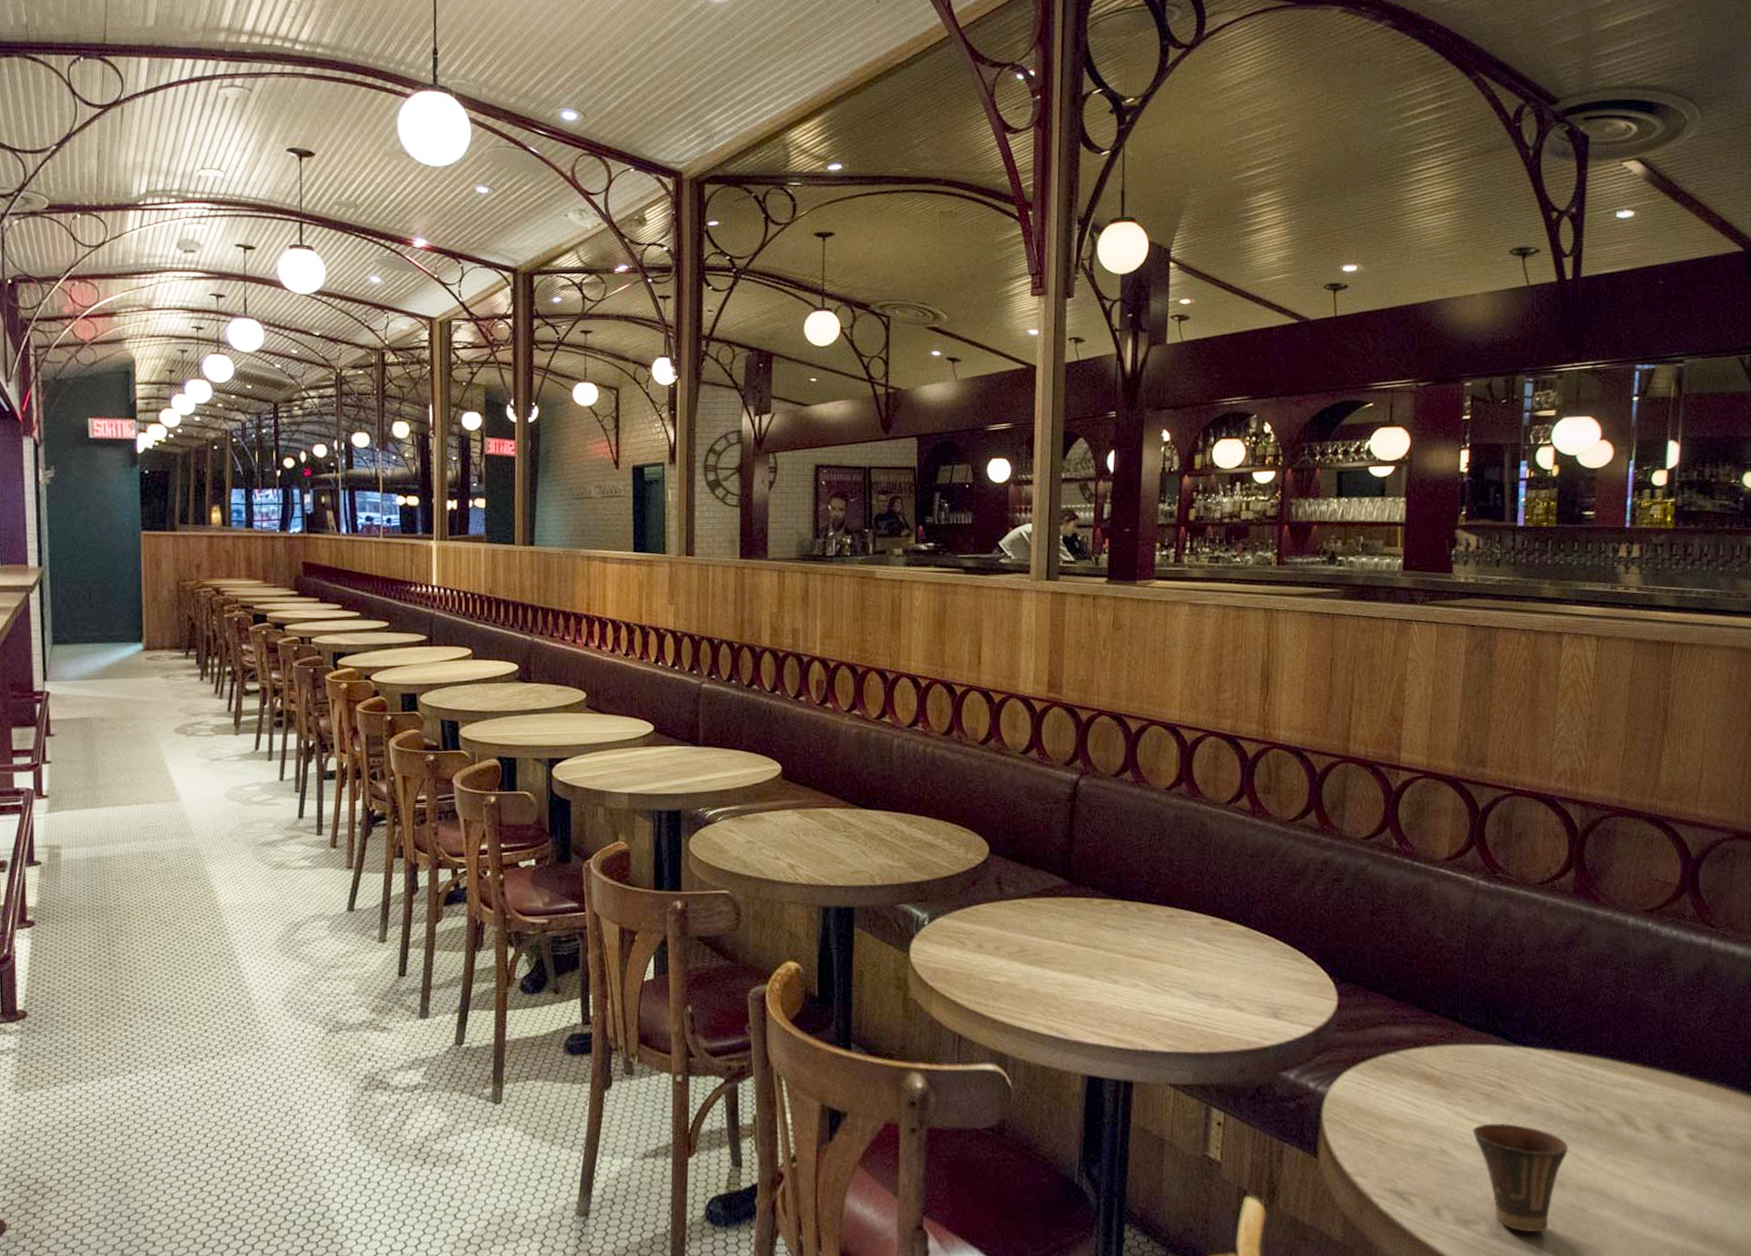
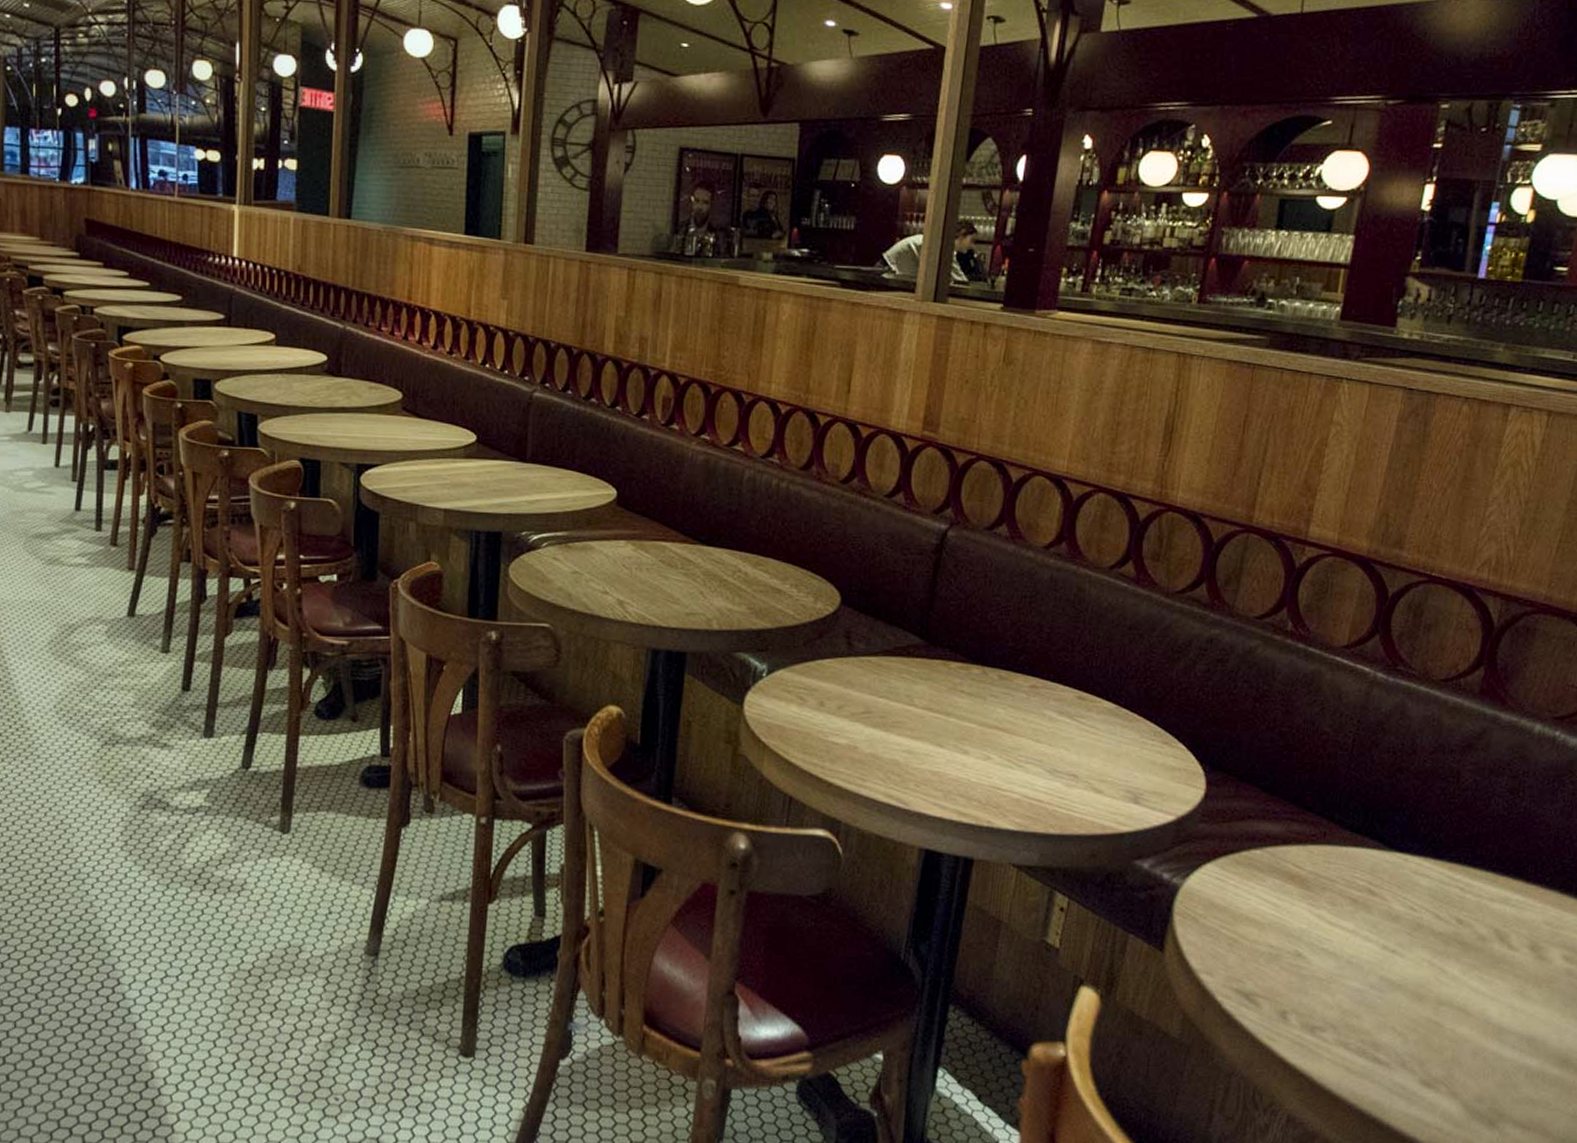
cup: present [1473,1122,1568,1233] -> none [1333,929,1433,1044]

